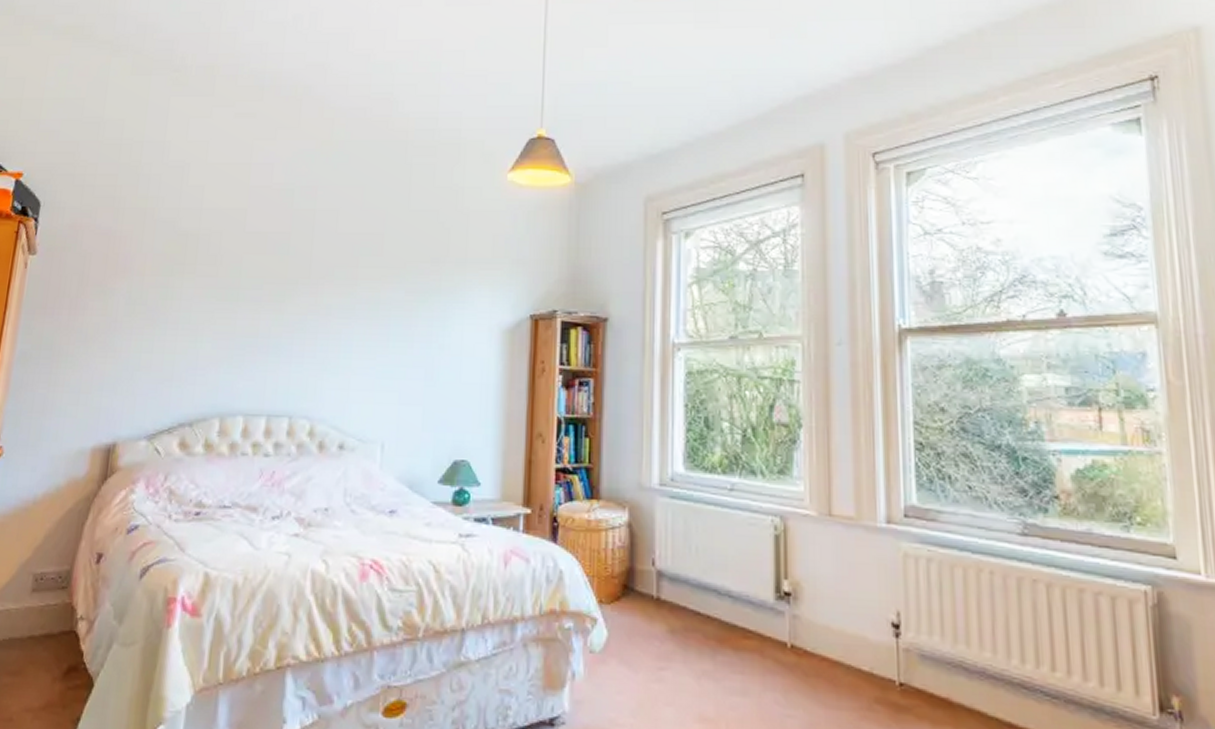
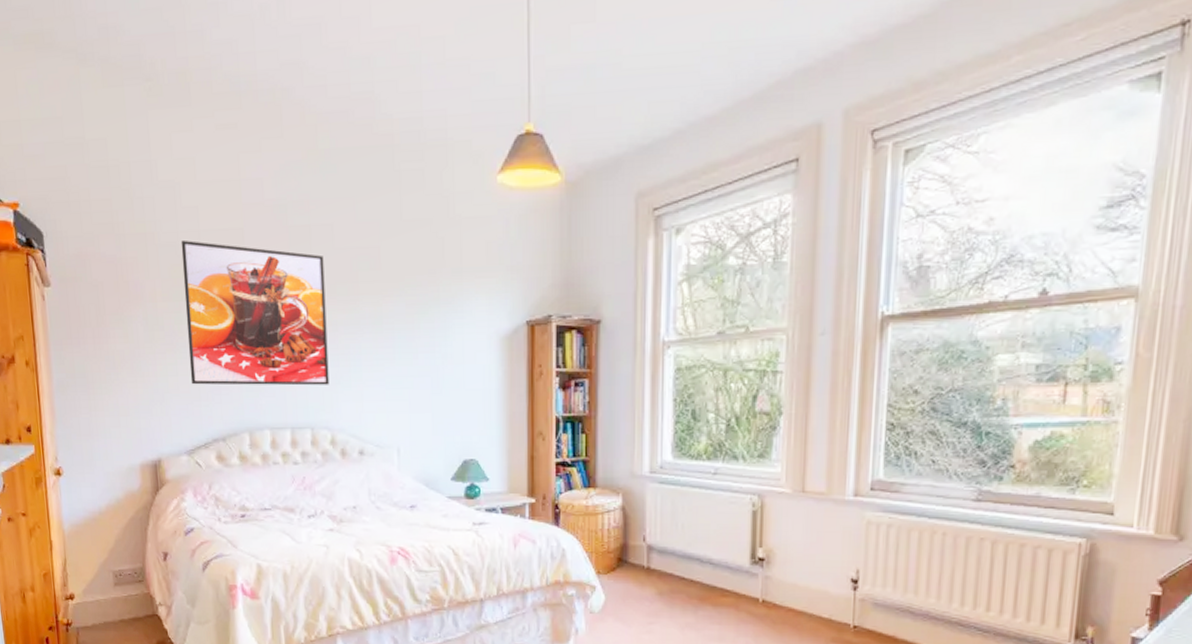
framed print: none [165,218,325,371] -> present [180,241,330,386]

